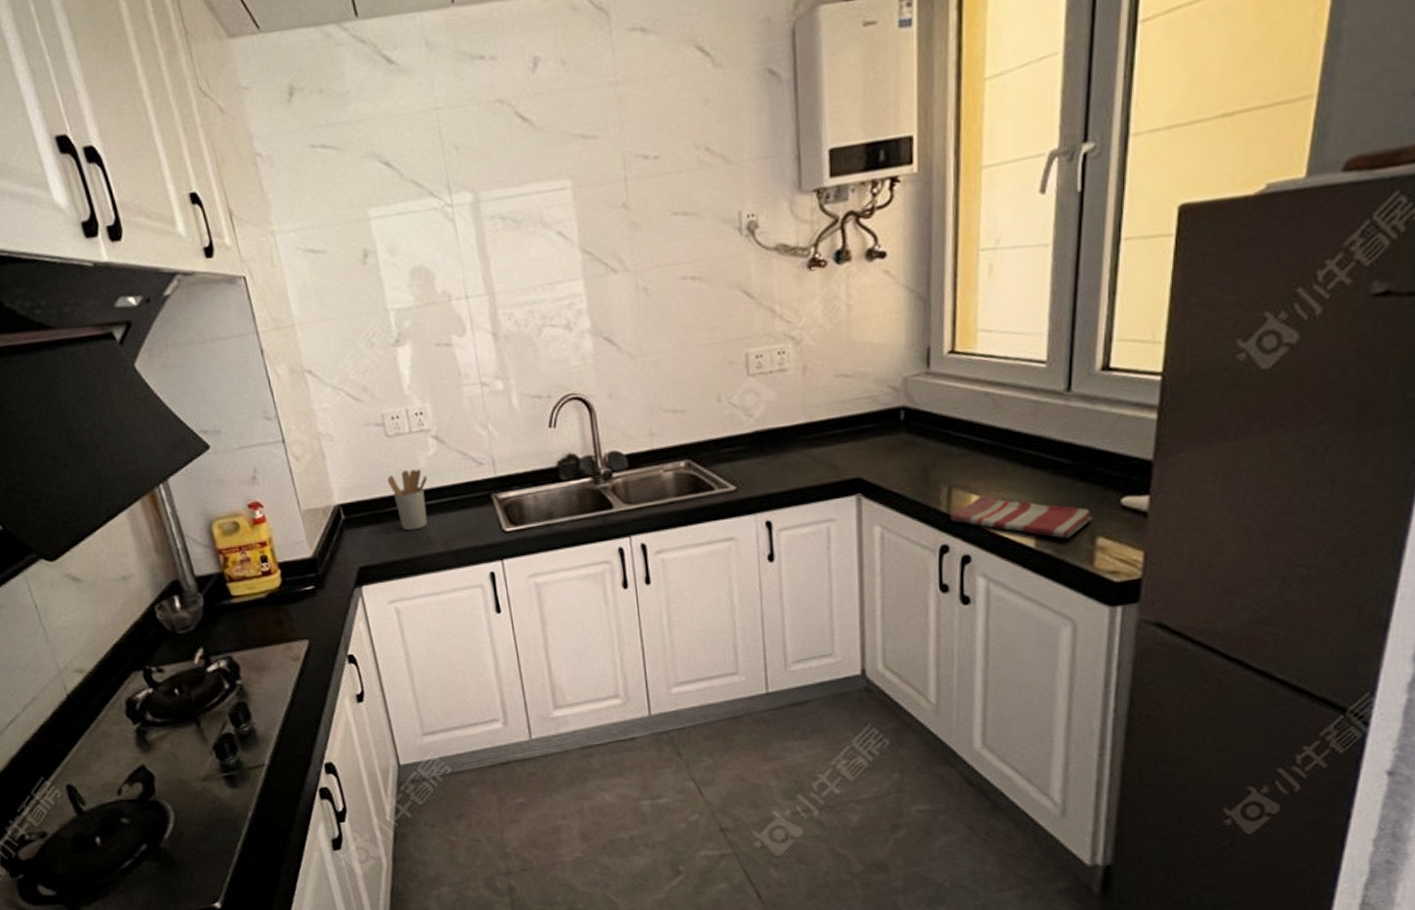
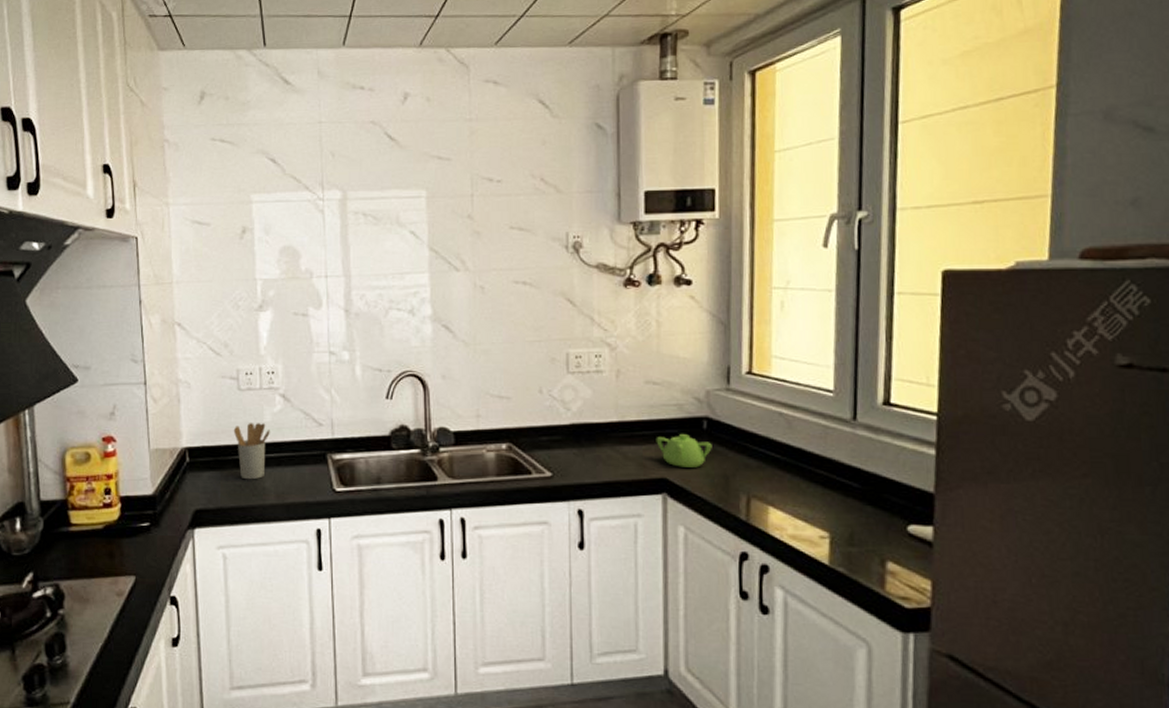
teapot: none [848,428,910,465] -> present [656,434,712,468]
dish towel: present [950,495,1092,539] -> none [749,508,881,559]

